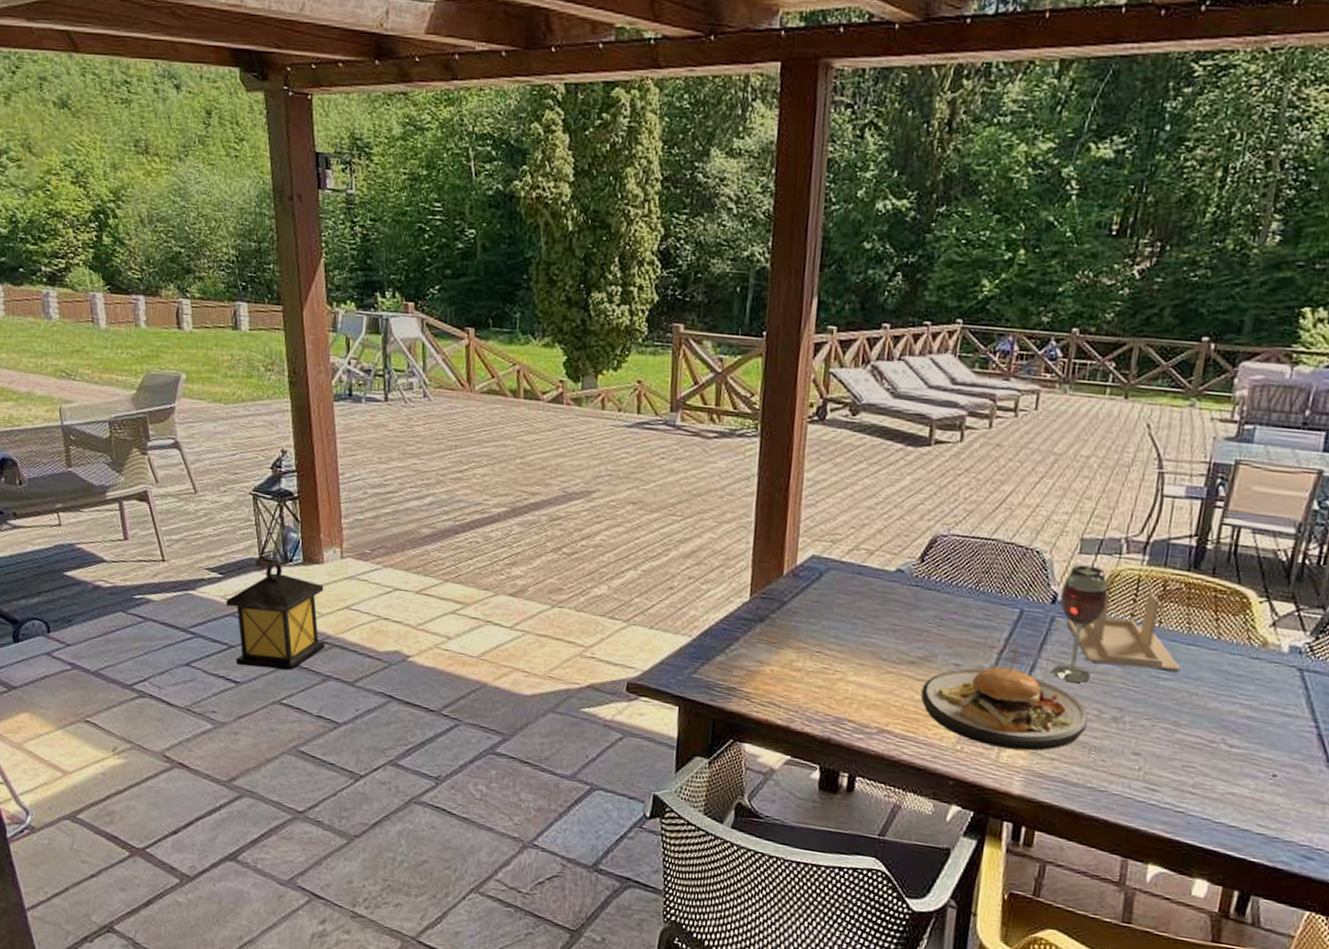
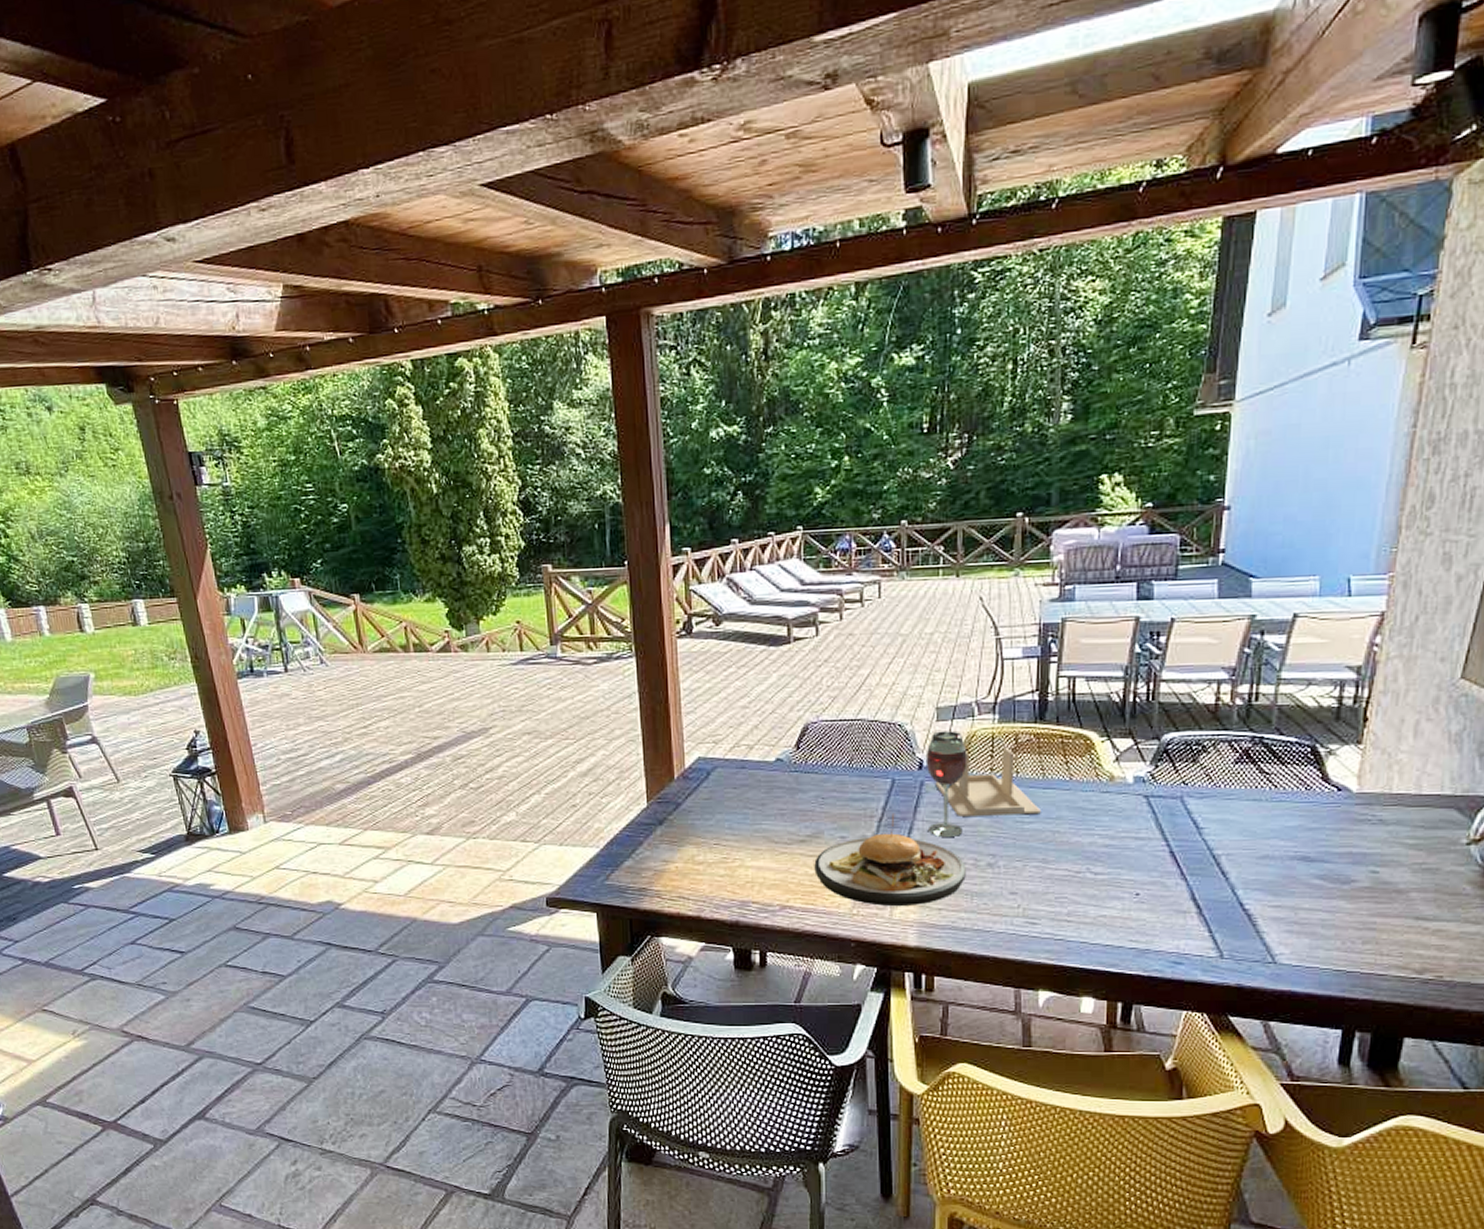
lantern: present [226,560,326,670] -> none [161,834,261,936]

